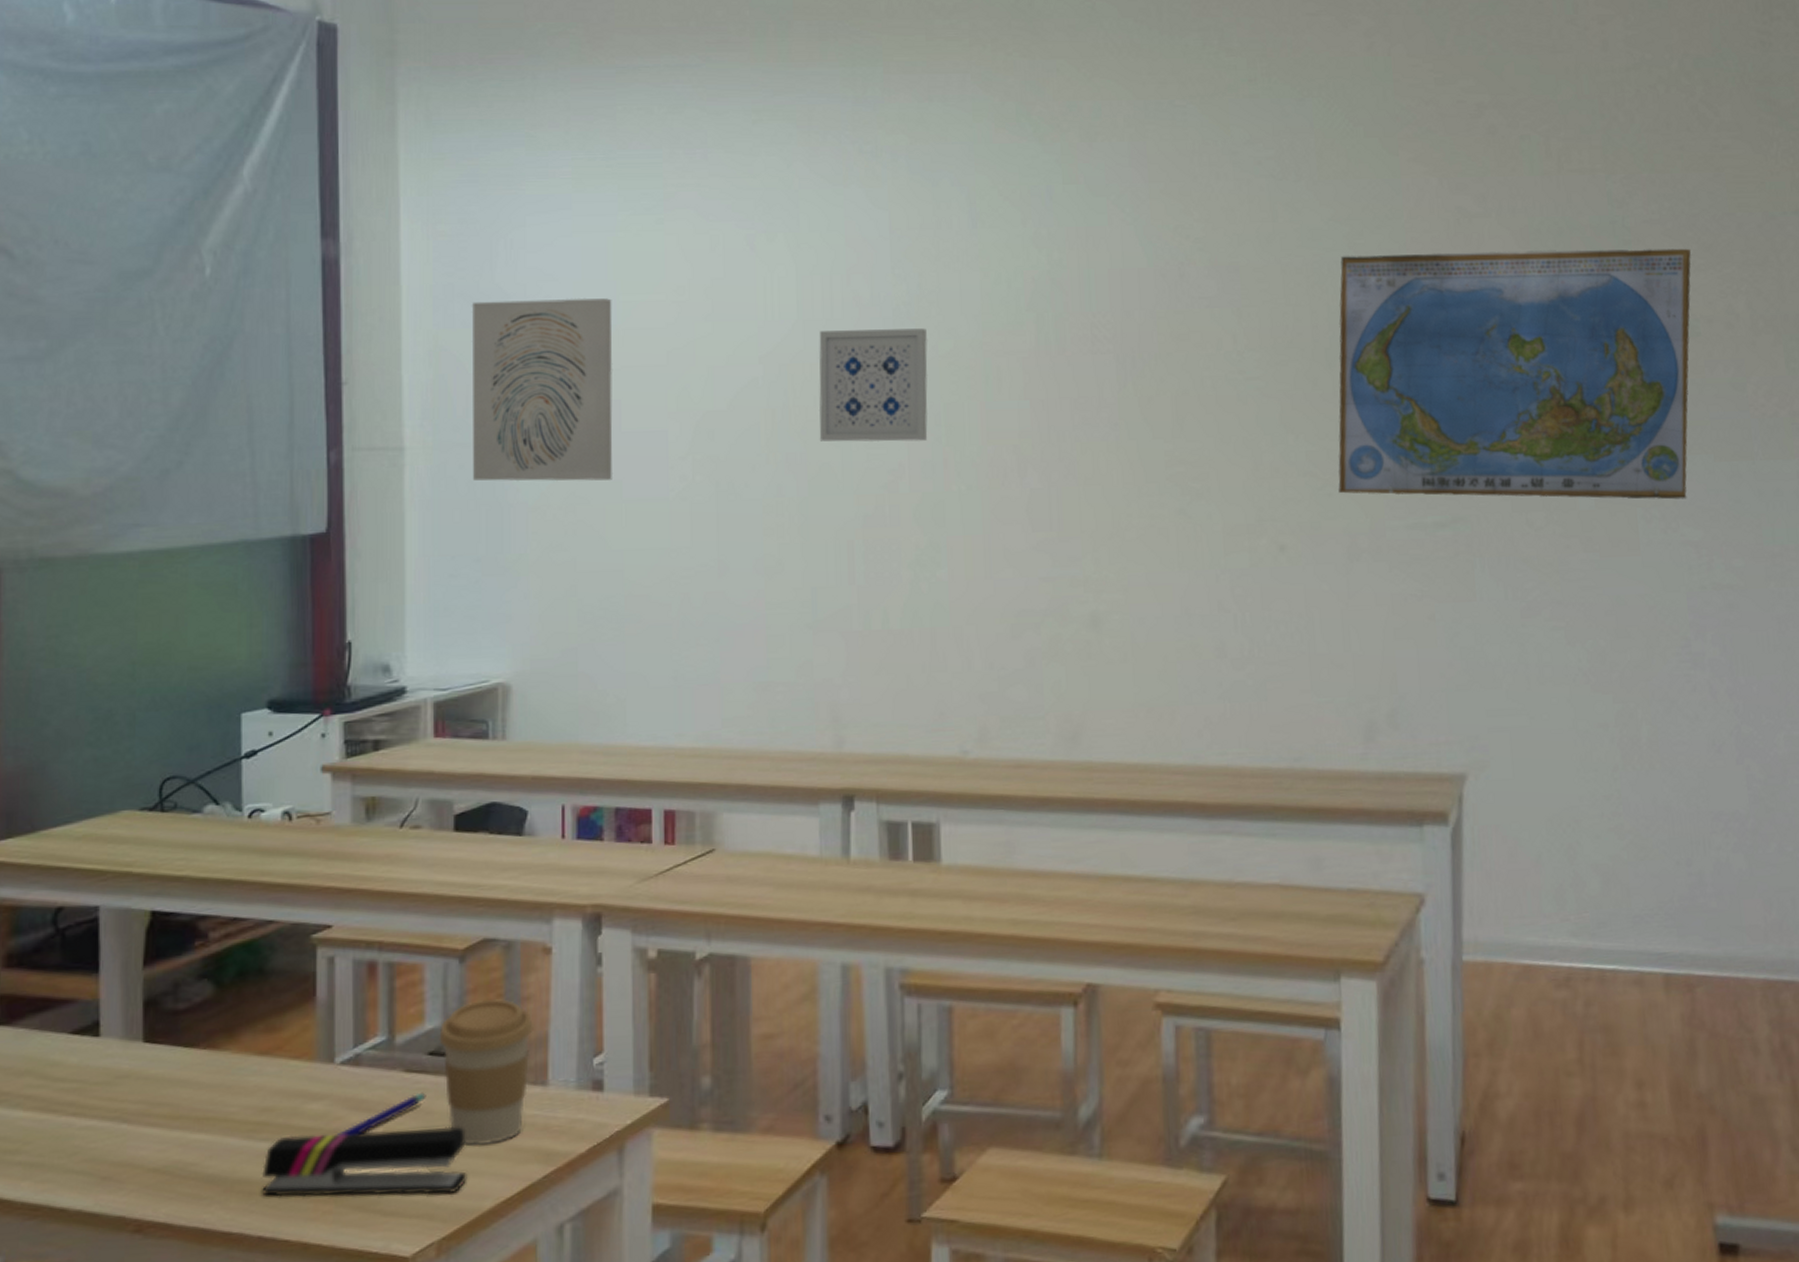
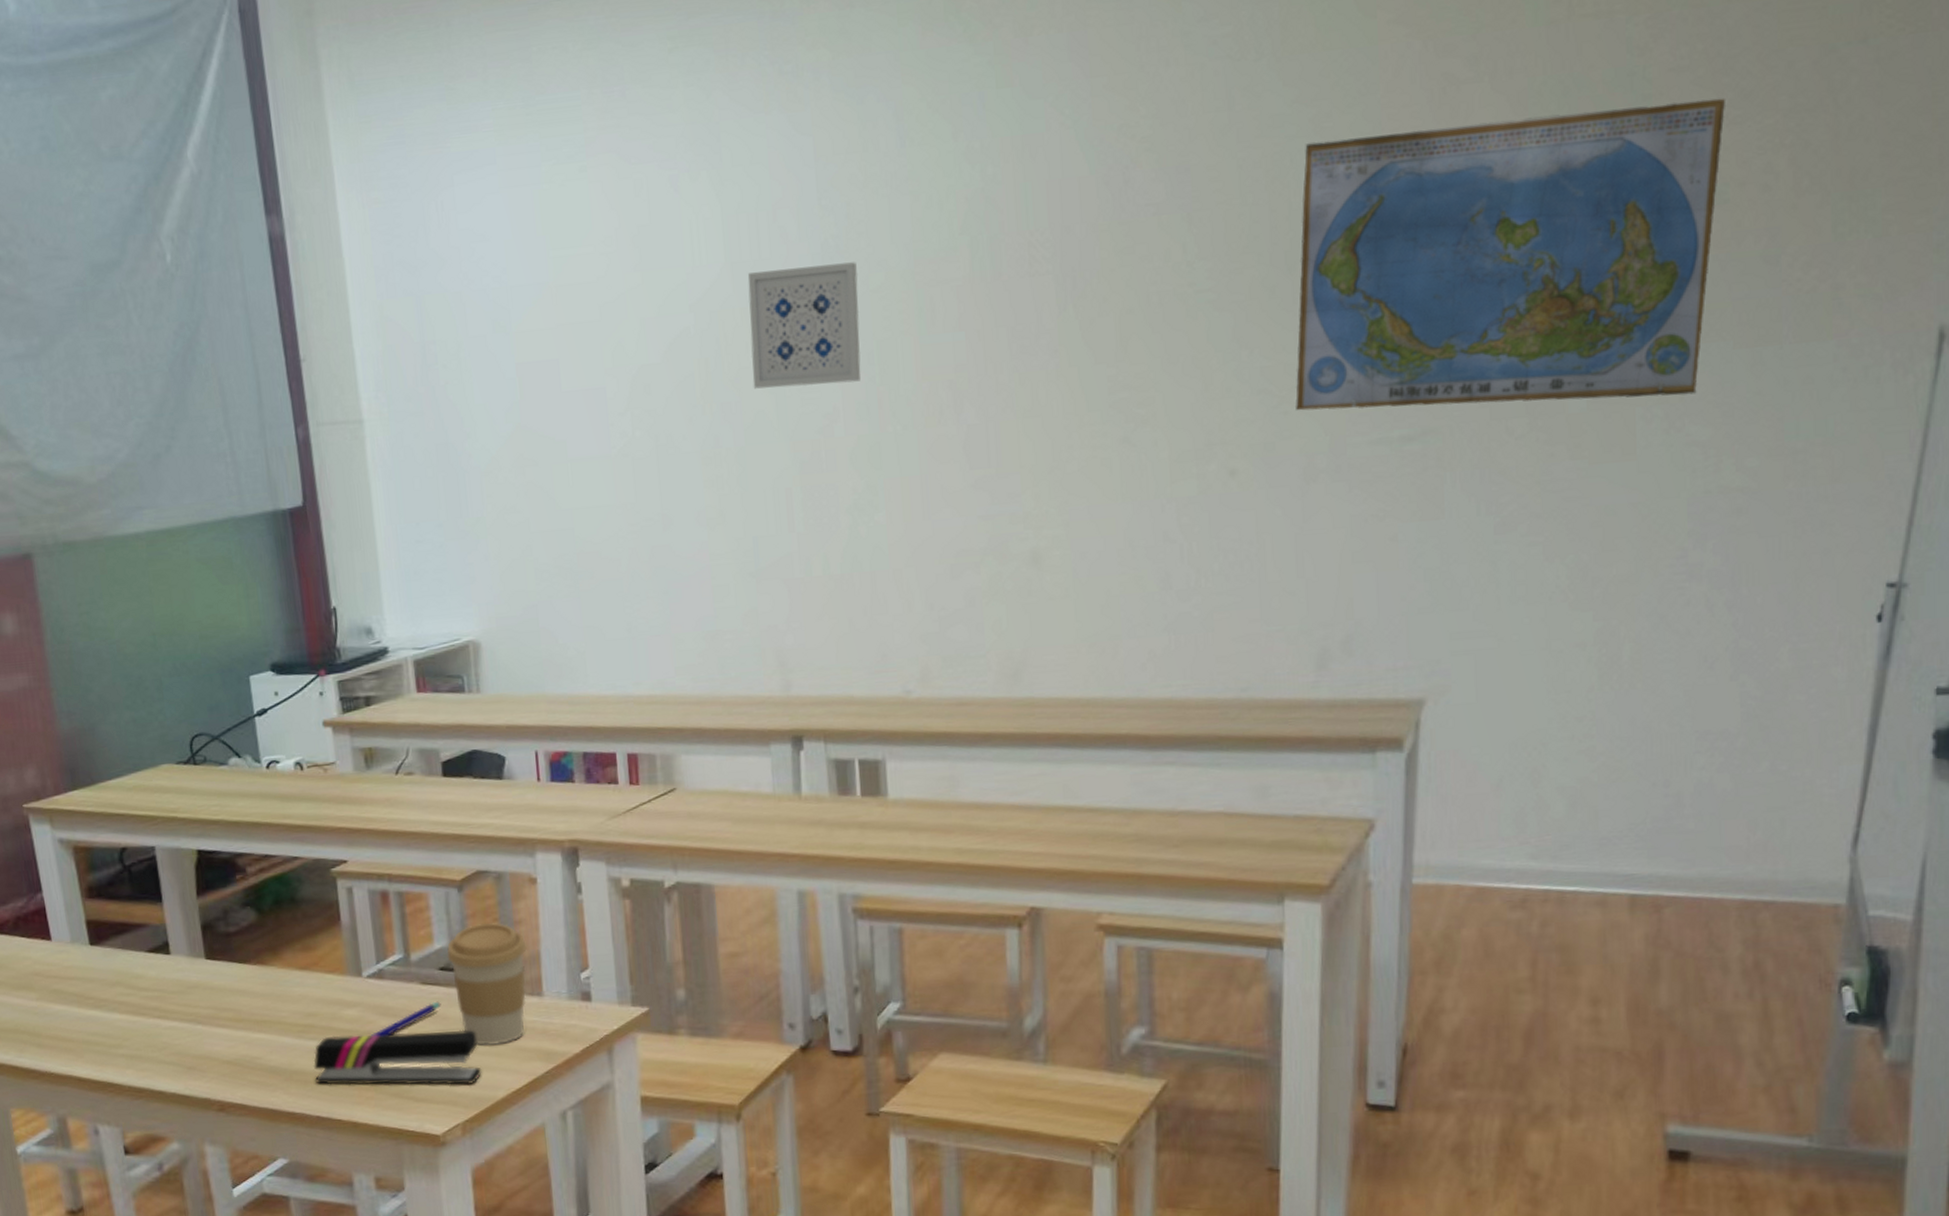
wall art: present [471,298,613,482] -> none [411,255,557,449]

